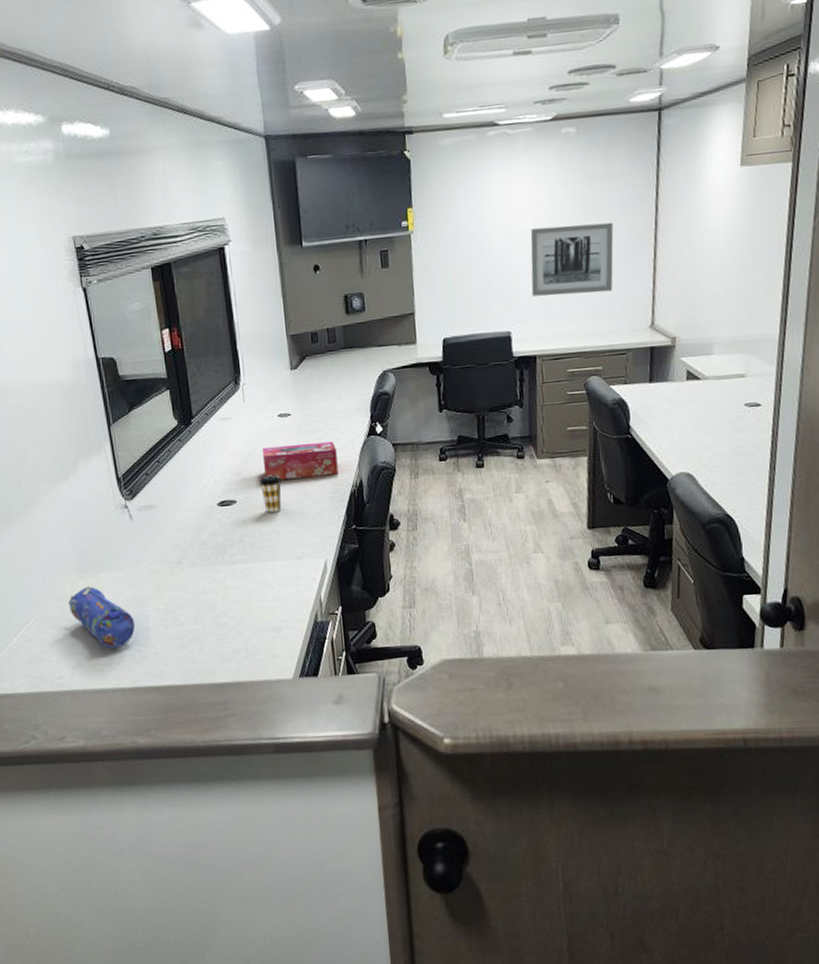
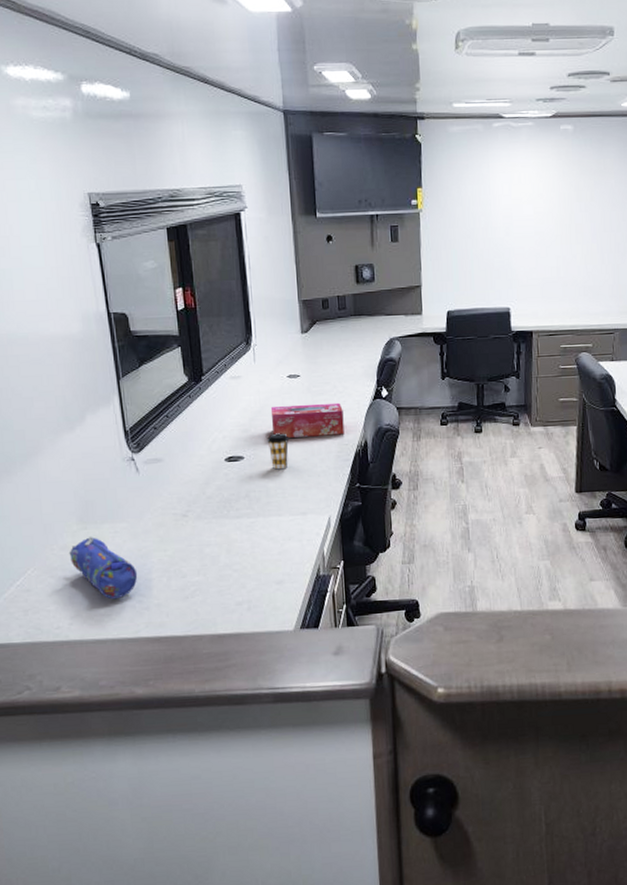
wall art: present [530,222,614,297] -> none [529,213,605,277]

